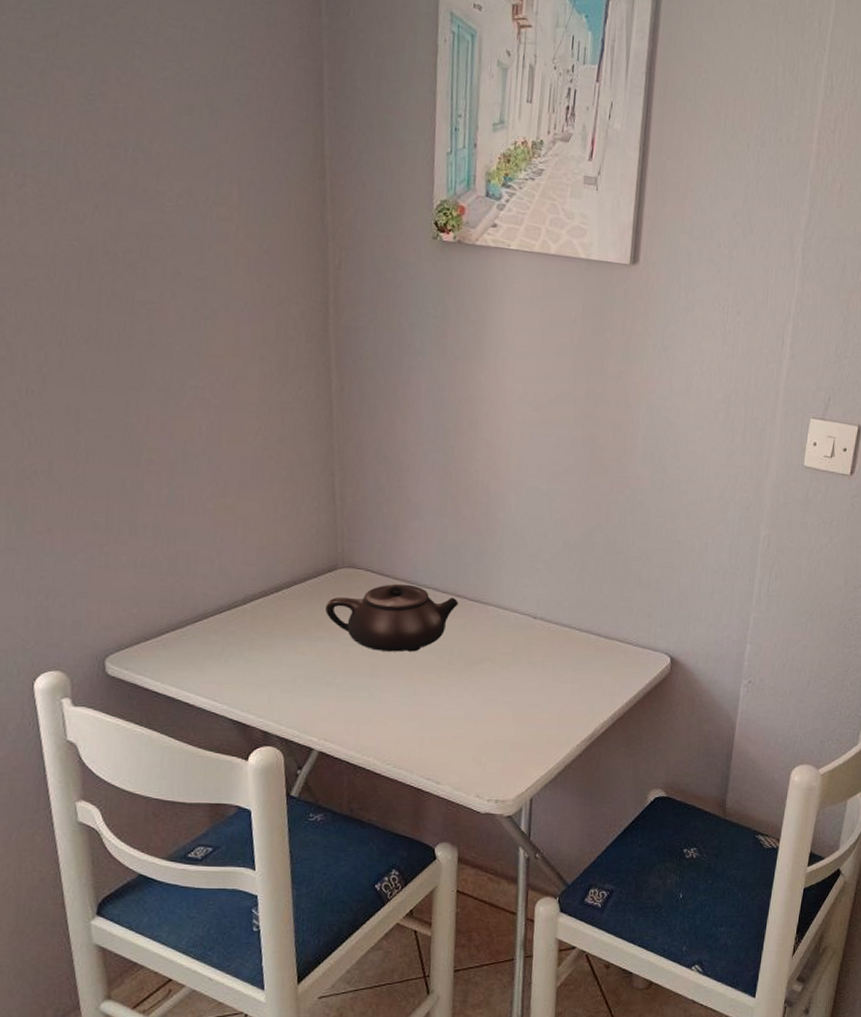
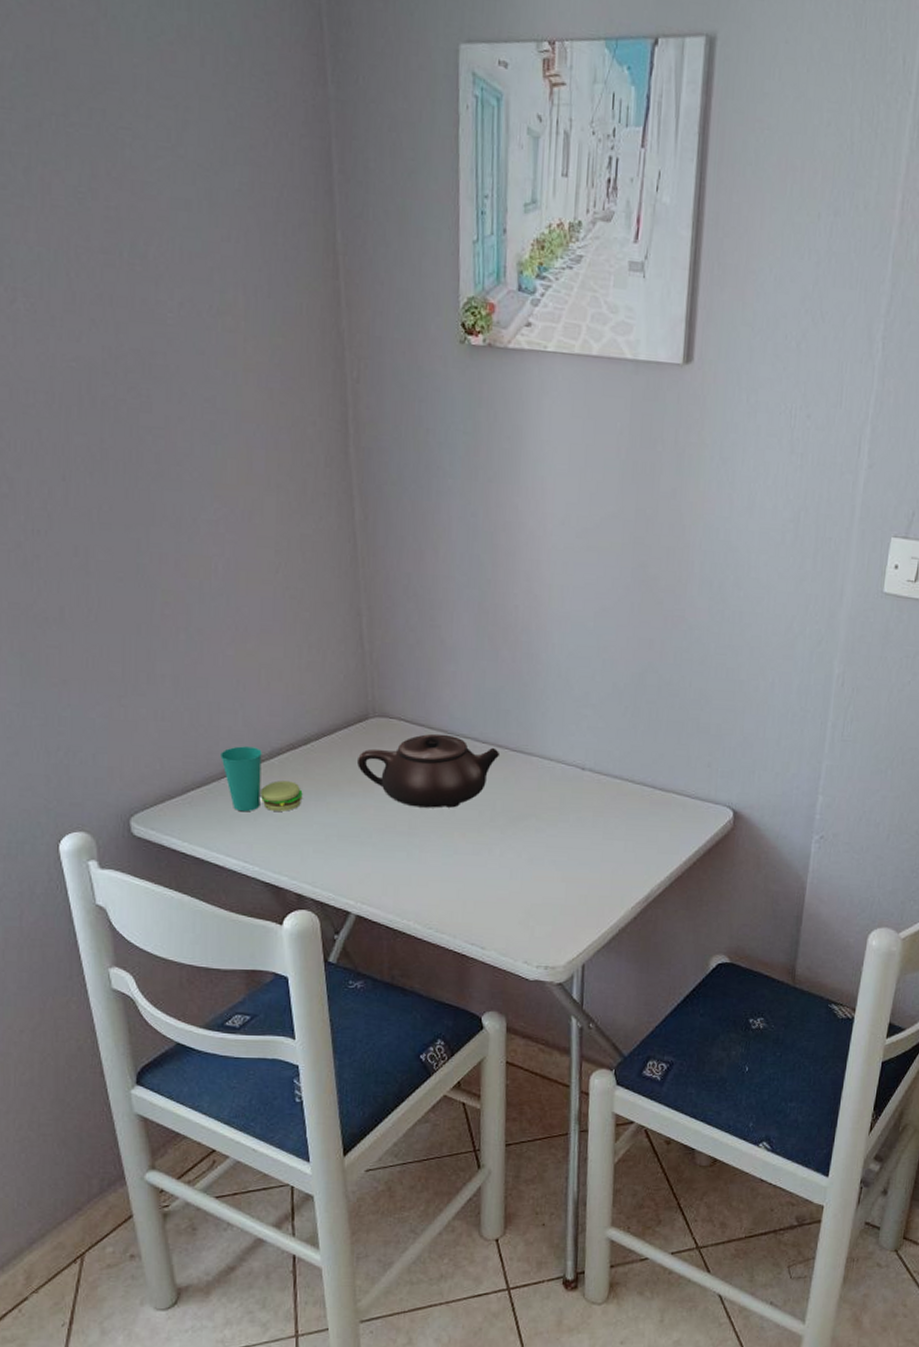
cup: none [196,592,273,654] -> present [221,746,303,812]

